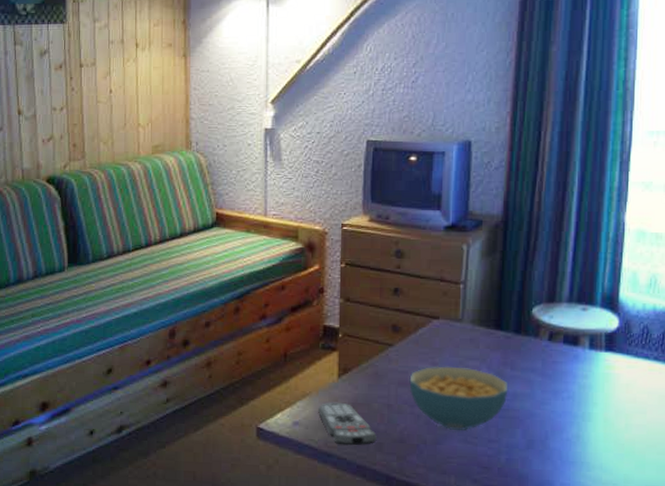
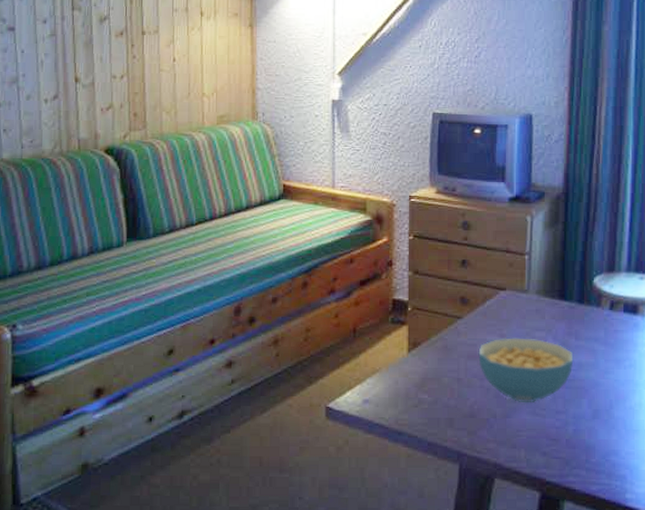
remote control: present [318,402,377,446] -> none [388,377,447,423]

